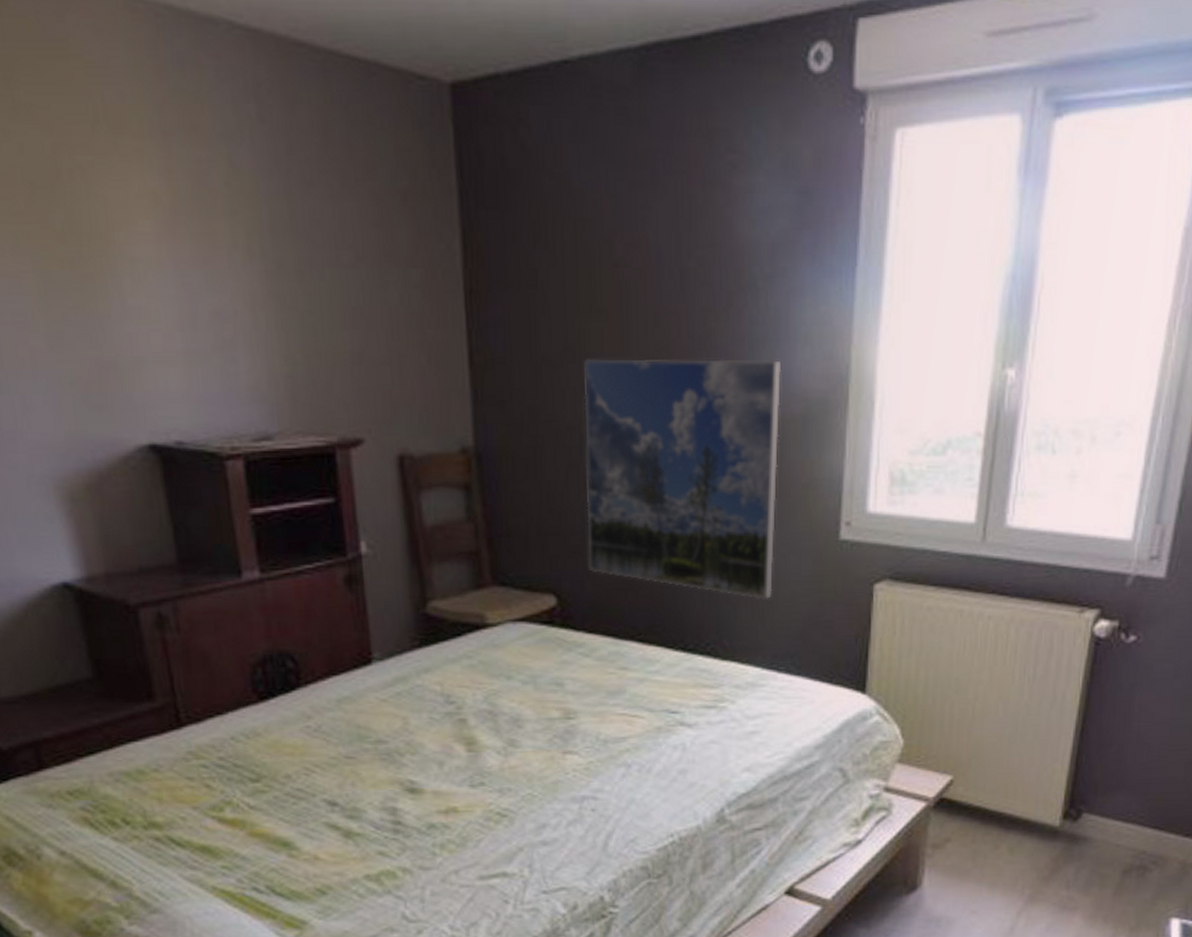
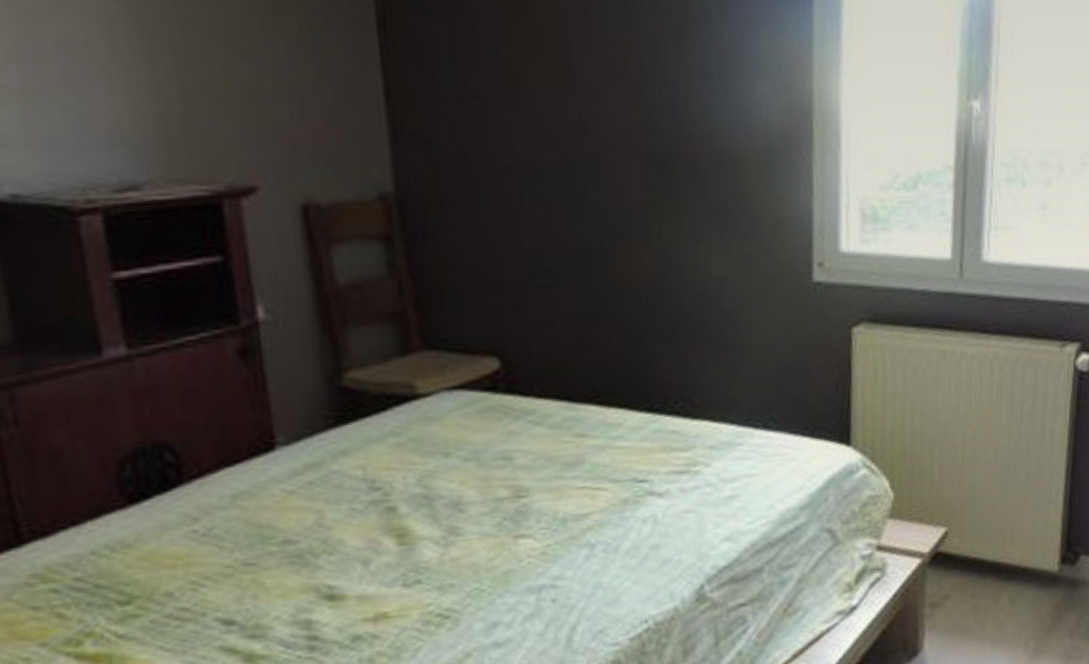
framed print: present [584,359,782,599] -> none [521,93,745,350]

